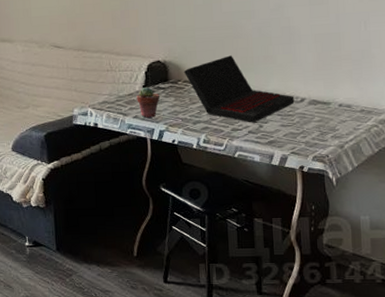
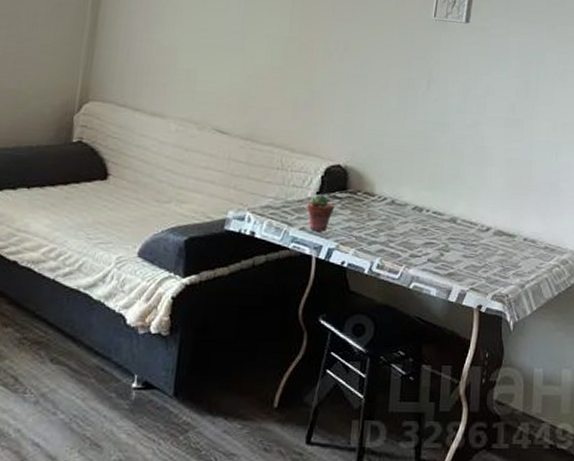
laptop: present [183,55,295,123] -> none [365,169,480,250]

